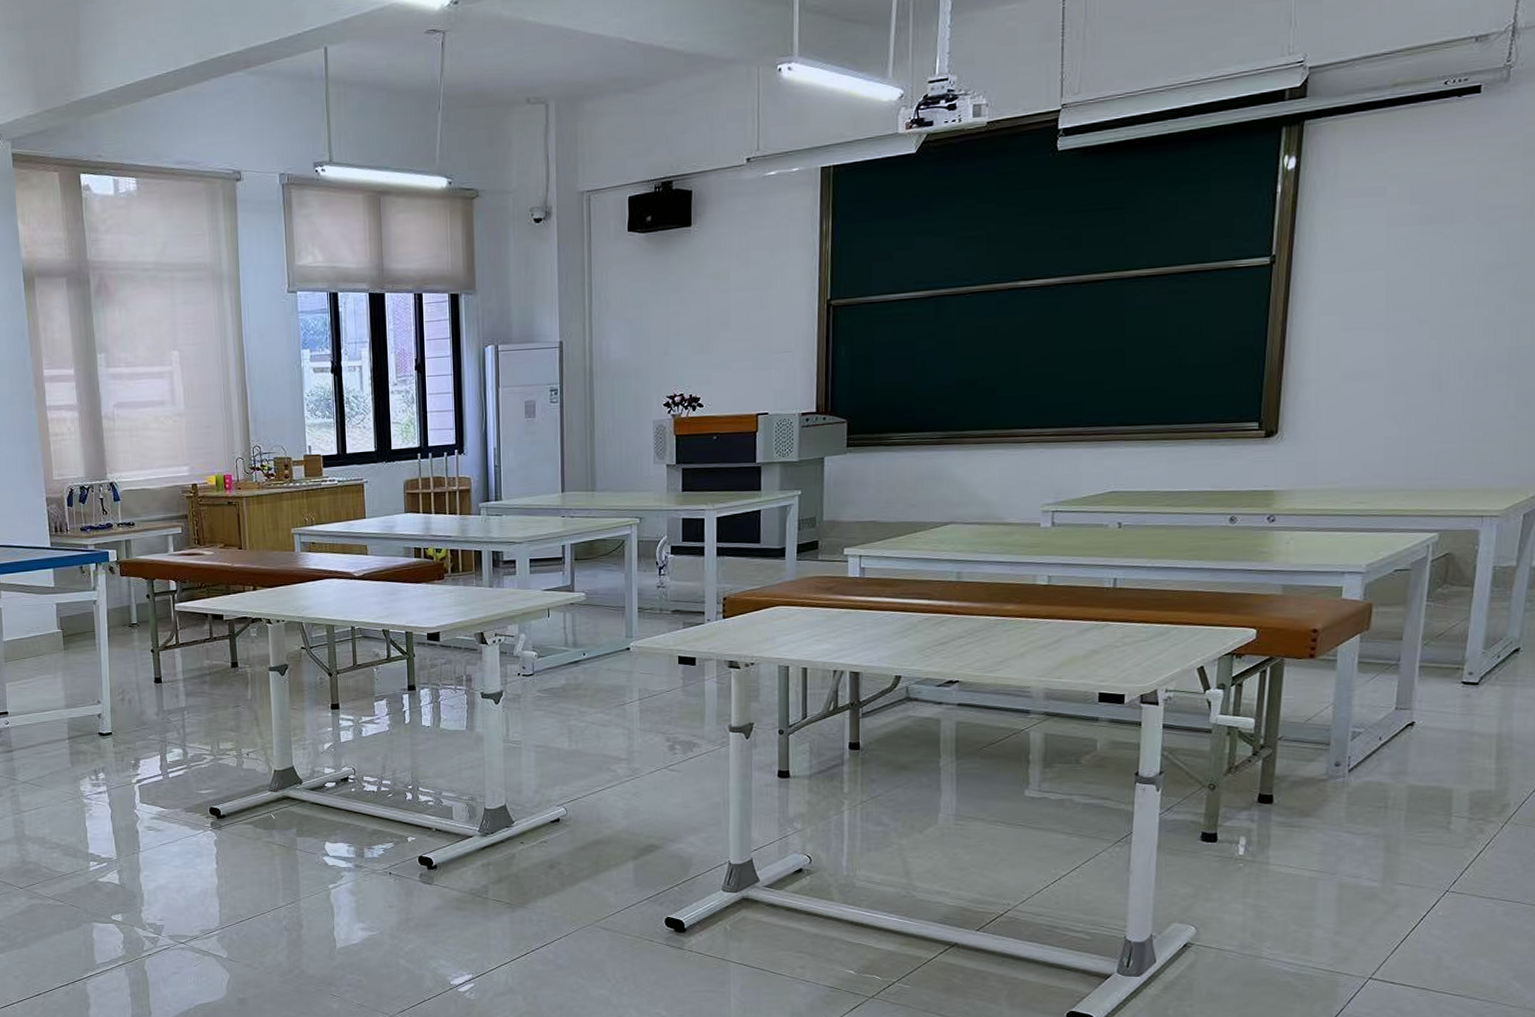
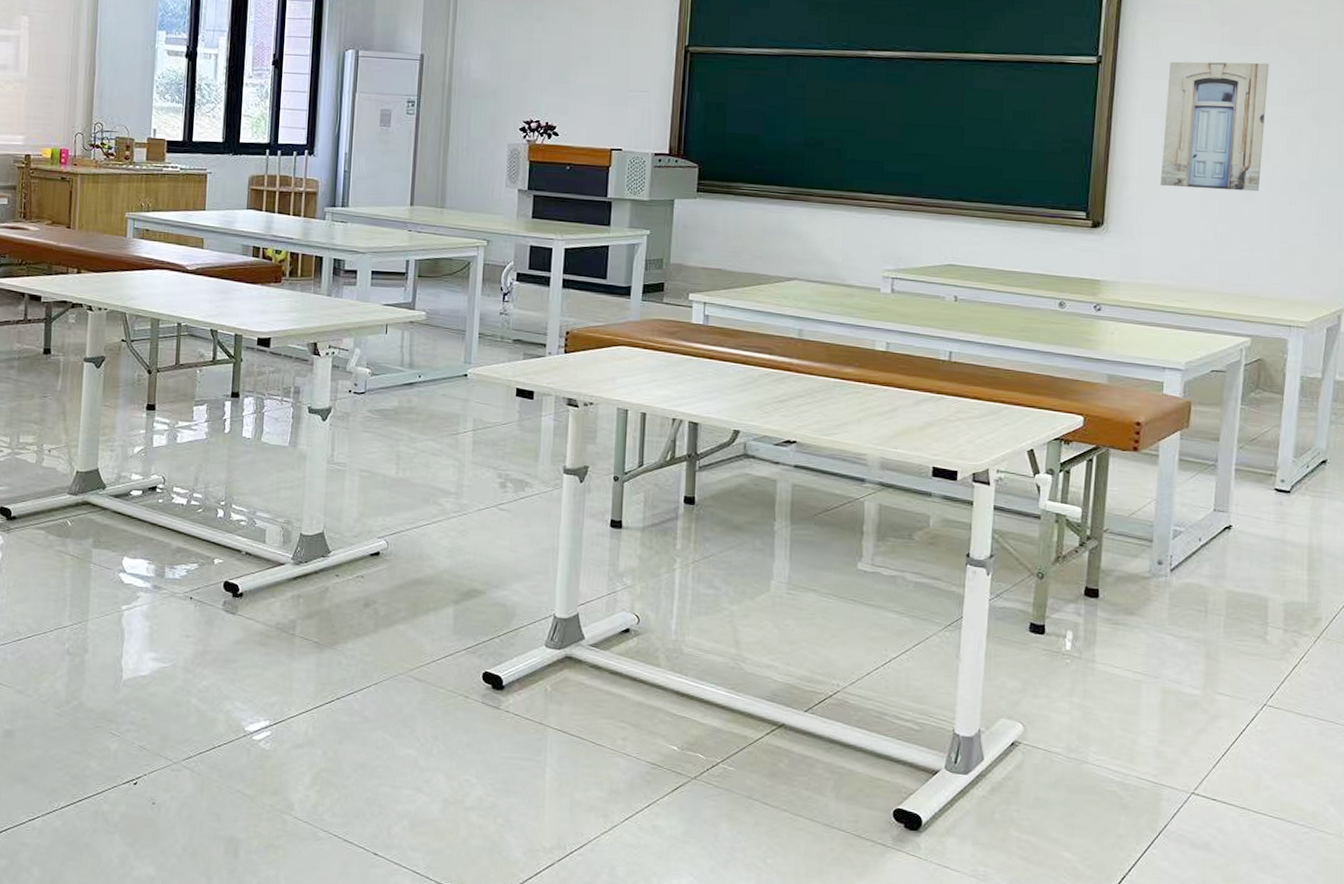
wall art: none [1340,240,1465,386] -> present [1160,61,1269,192]

